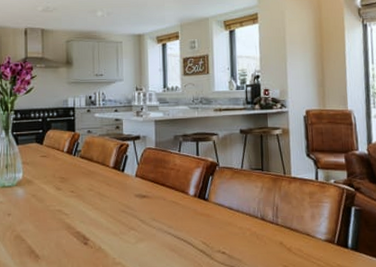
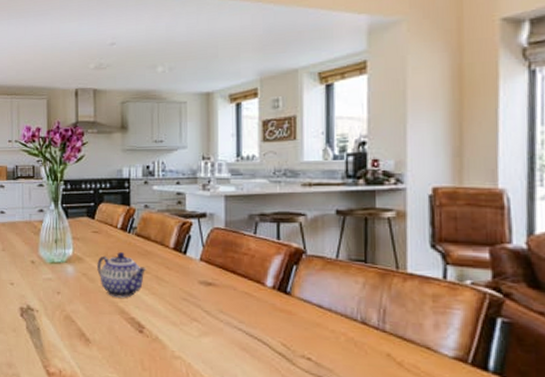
teapot: none [46,173,90,215] -> present [97,252,147,298]

